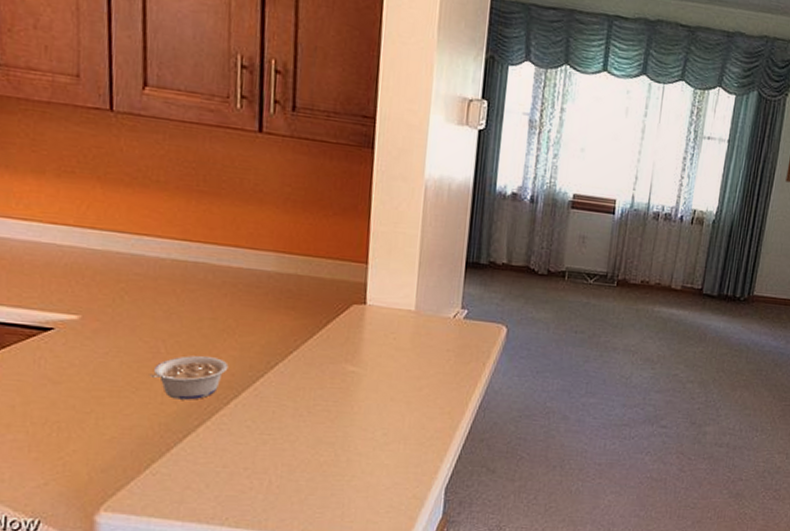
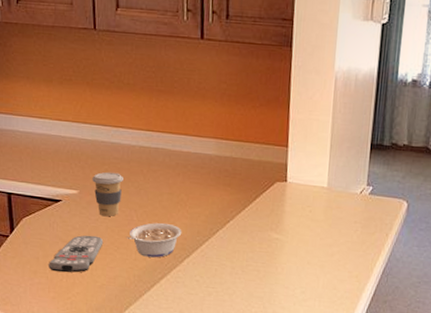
remote control: none [30,373,116,425] -> present [49,235,104,273]
coffee cup: none [101,291,147,349] -> present [92,172,123,217]

